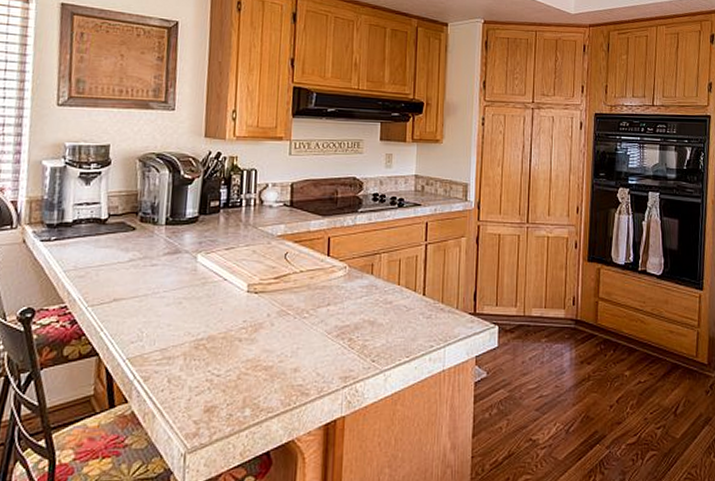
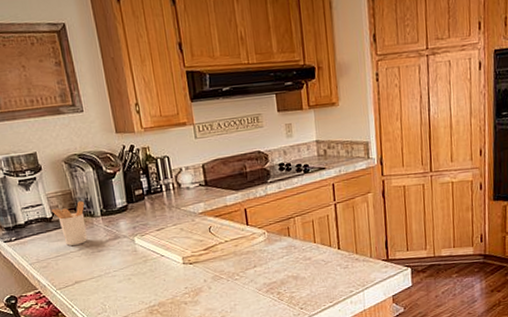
utensil holder: none [109,205,149,255] -> present [51,201,87,246]

